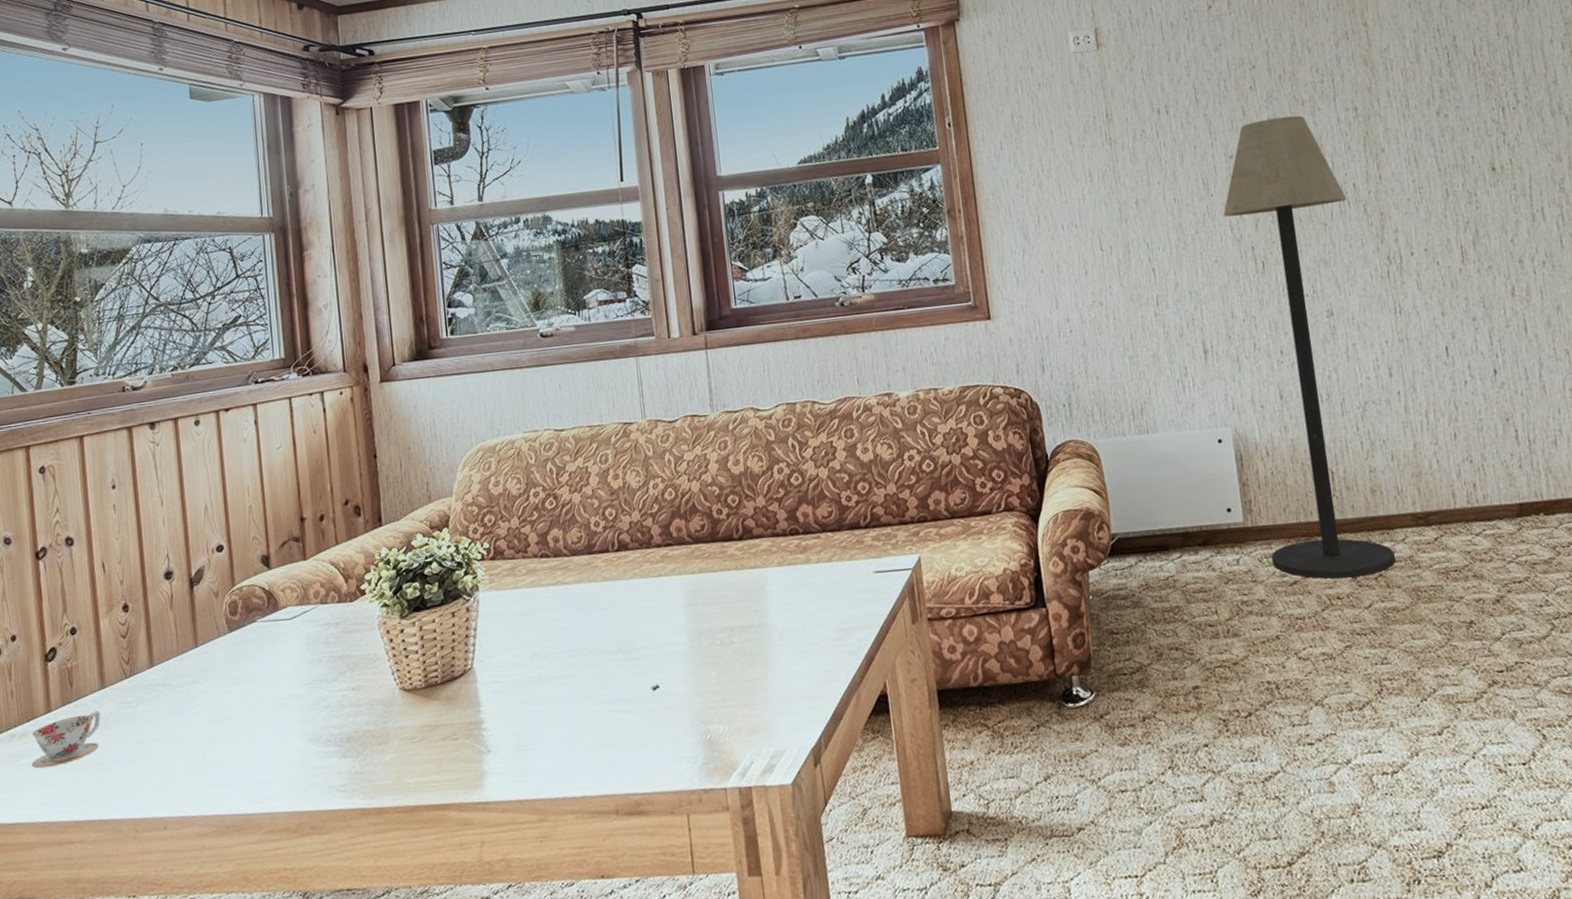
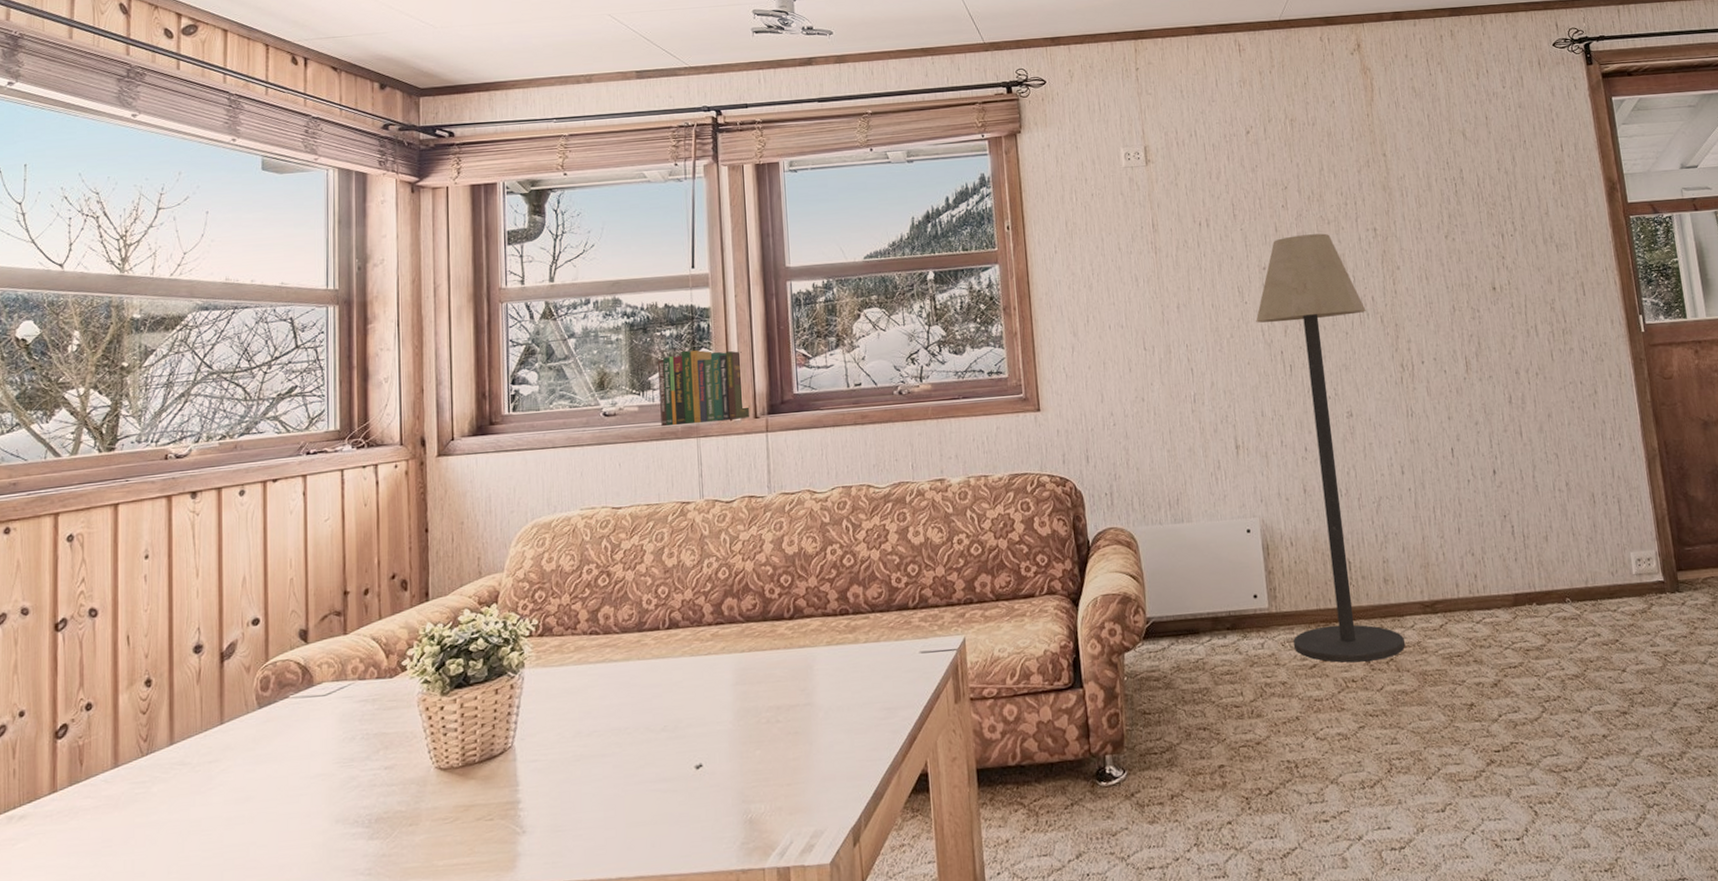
teacup: present [31,711,101,769] -> none [29,791,111,853]
books: none [591,266,689,347] -> present [657,350,750,427]

